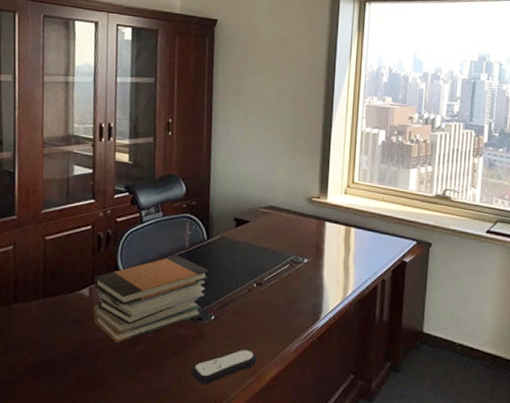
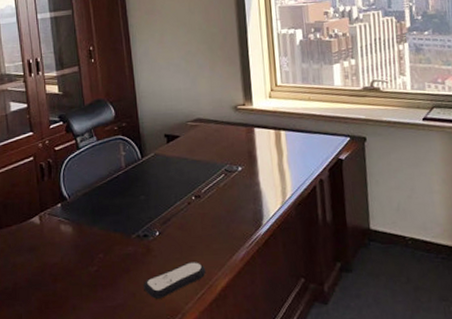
book stack: present [93,255,210,343] -> none [42,176,148,265]

